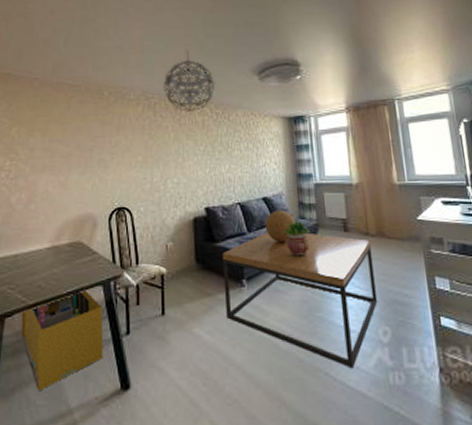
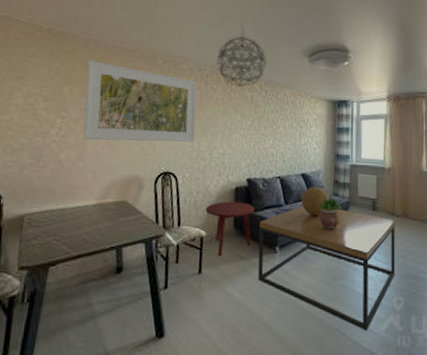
storage bin: present [21,288,104,392] -> none [64,244,144,335]
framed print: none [33,98,147,181] -> present [83,60,198,142]
side table: none [164,234,215,293] -> present [205,201,254,256]

